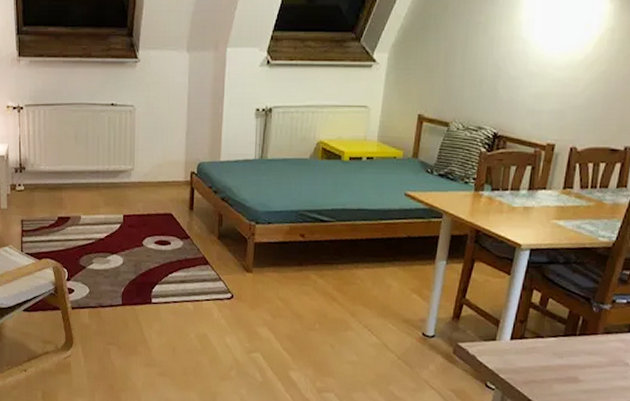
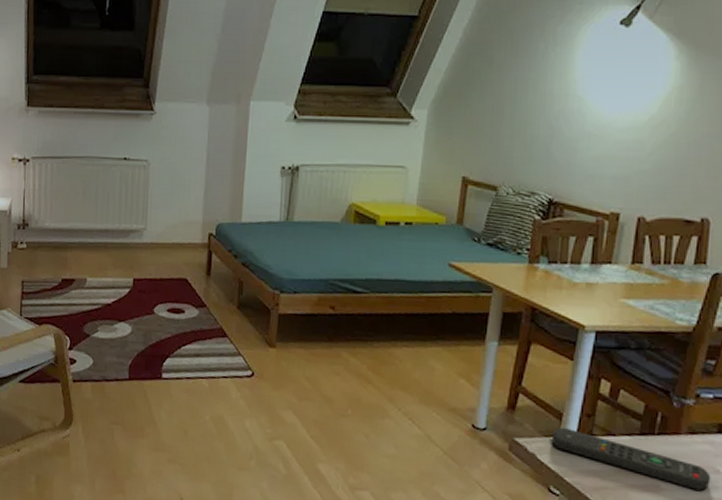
remote control: none [489,332,621,380] -> present [551,427,711,491]

